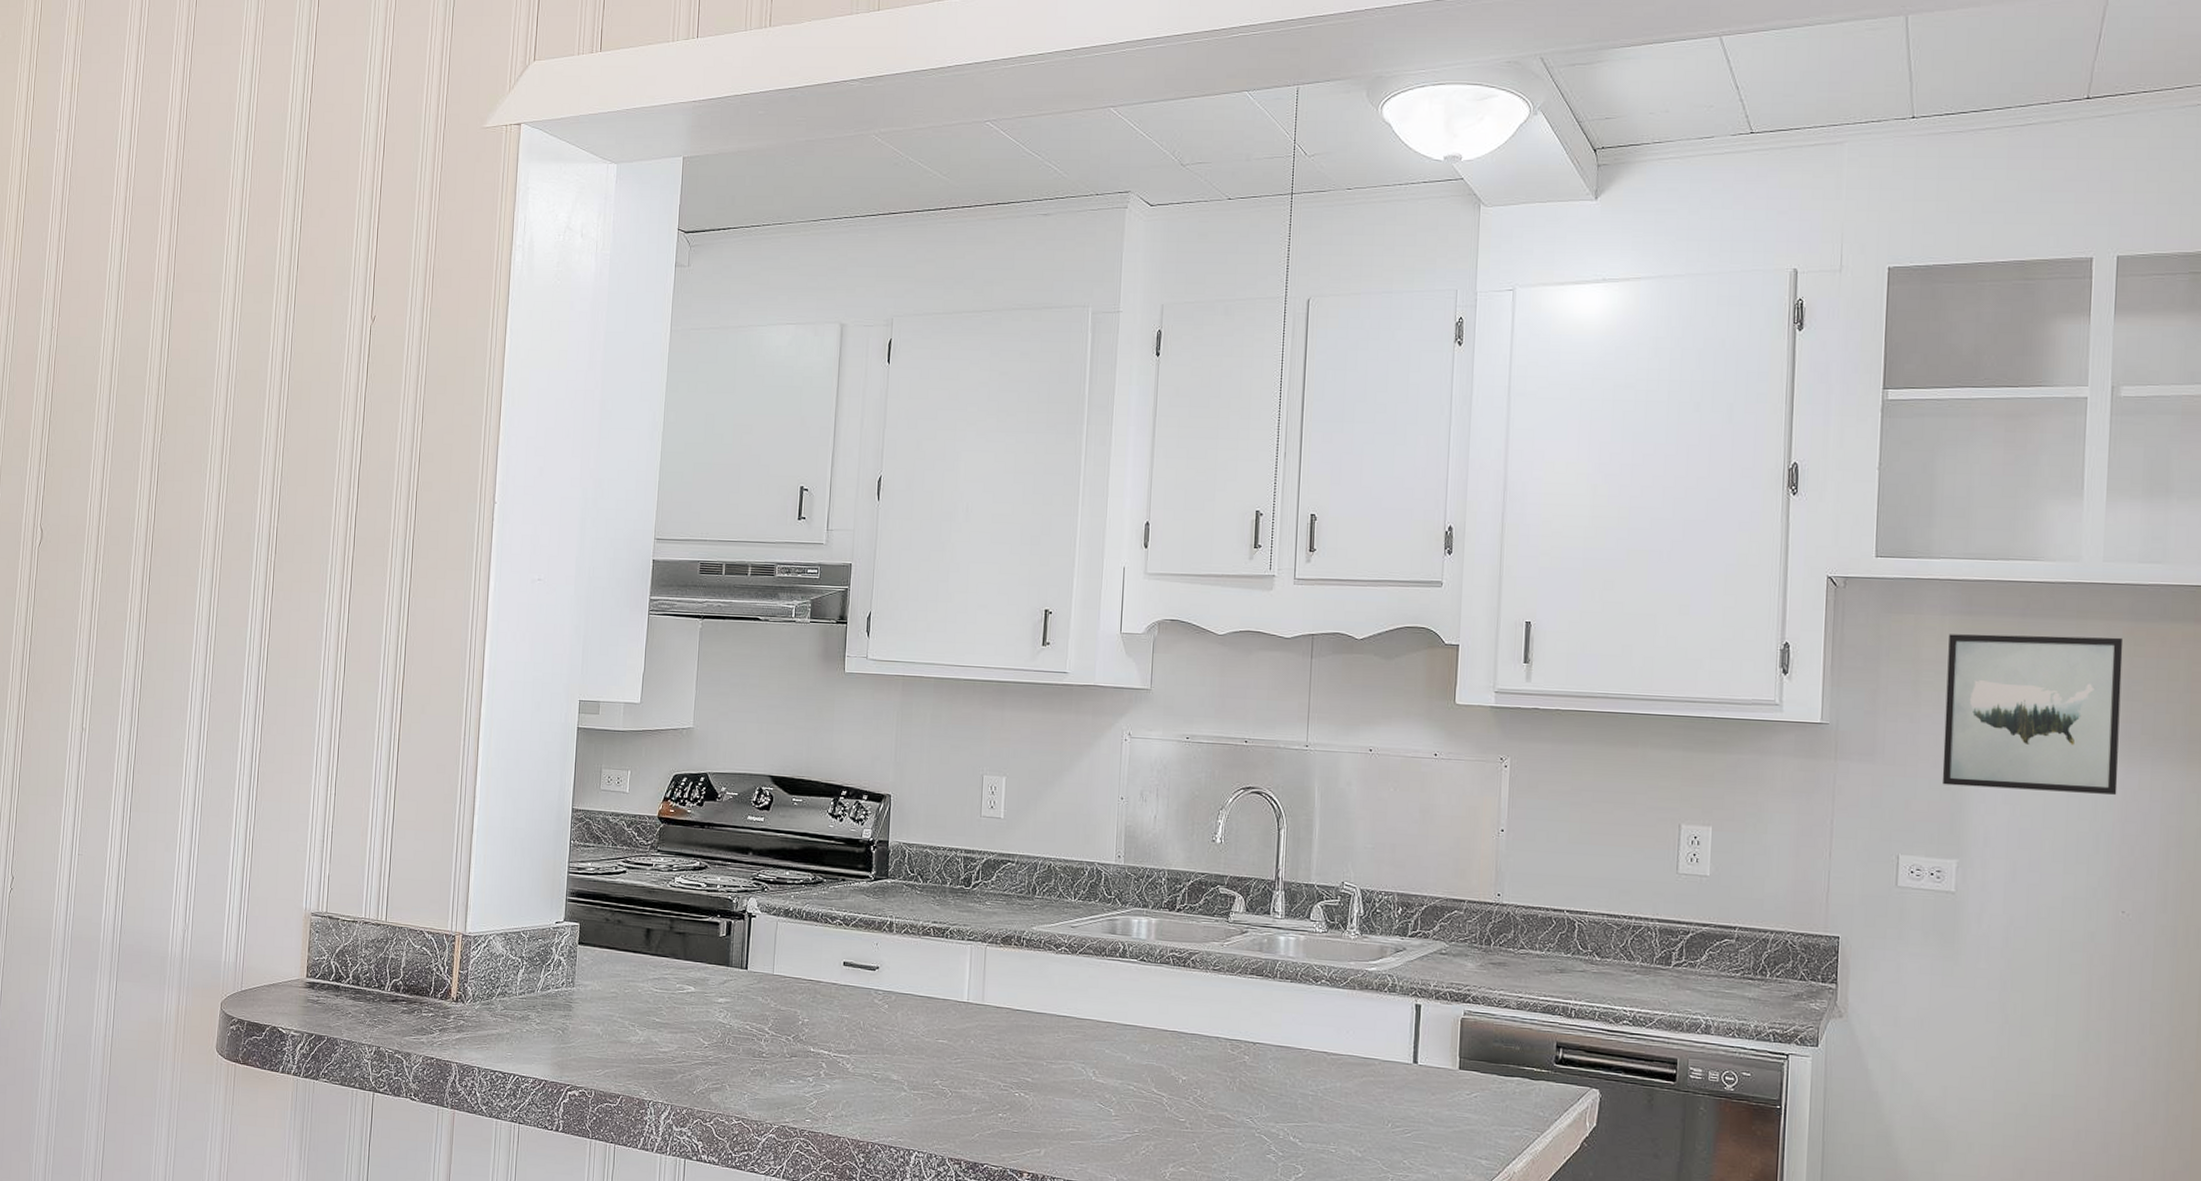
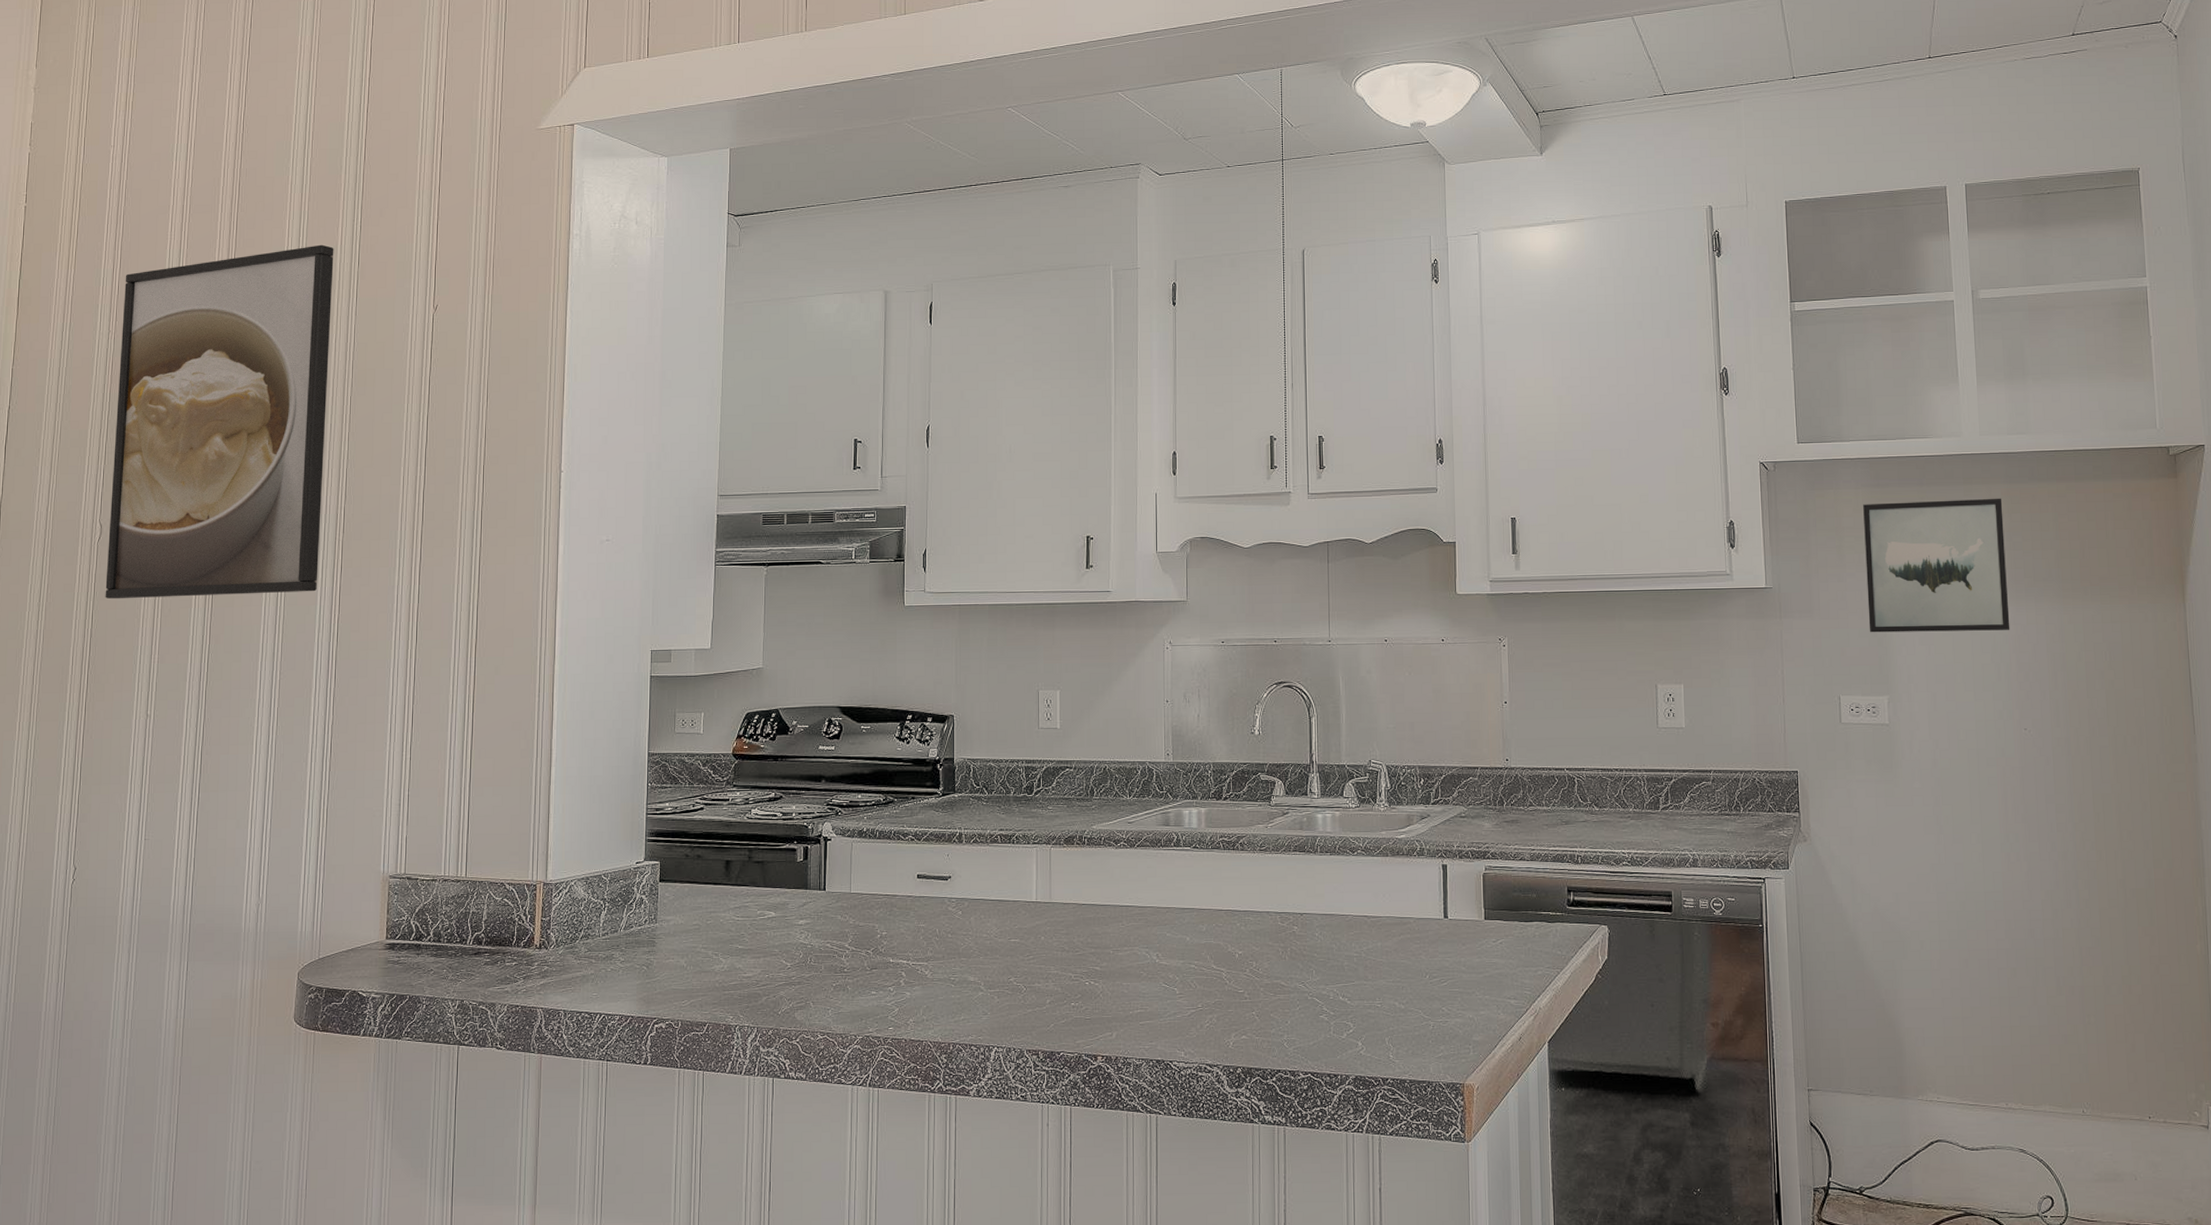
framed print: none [44,245,274,613] -> present [105,244,334,600]

